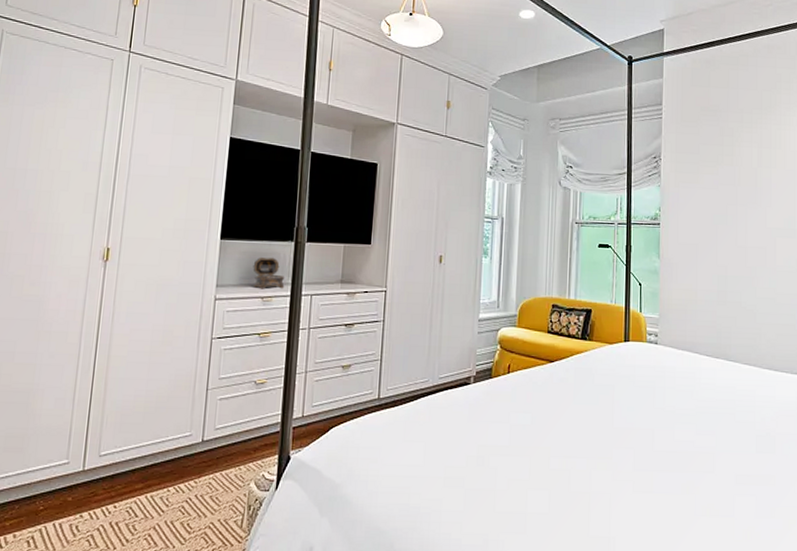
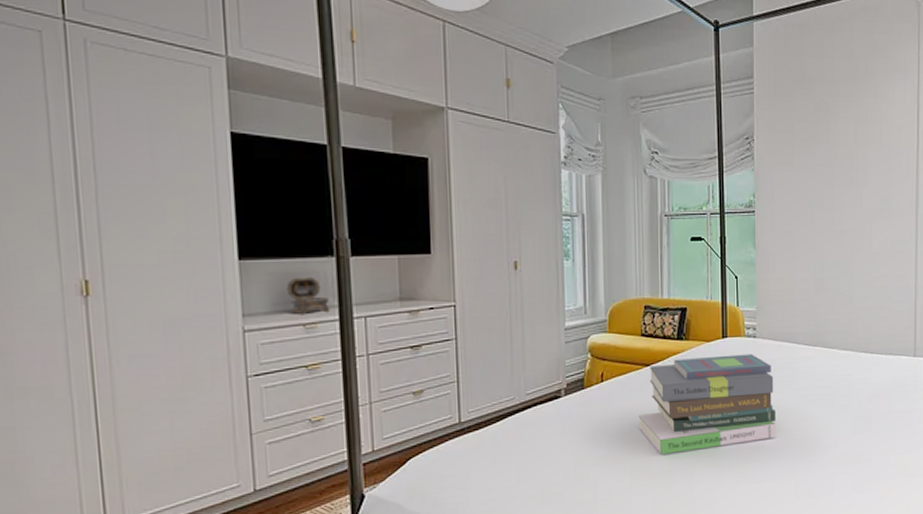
books: none [540,358,676,452] -> present [638,354,777,454]

